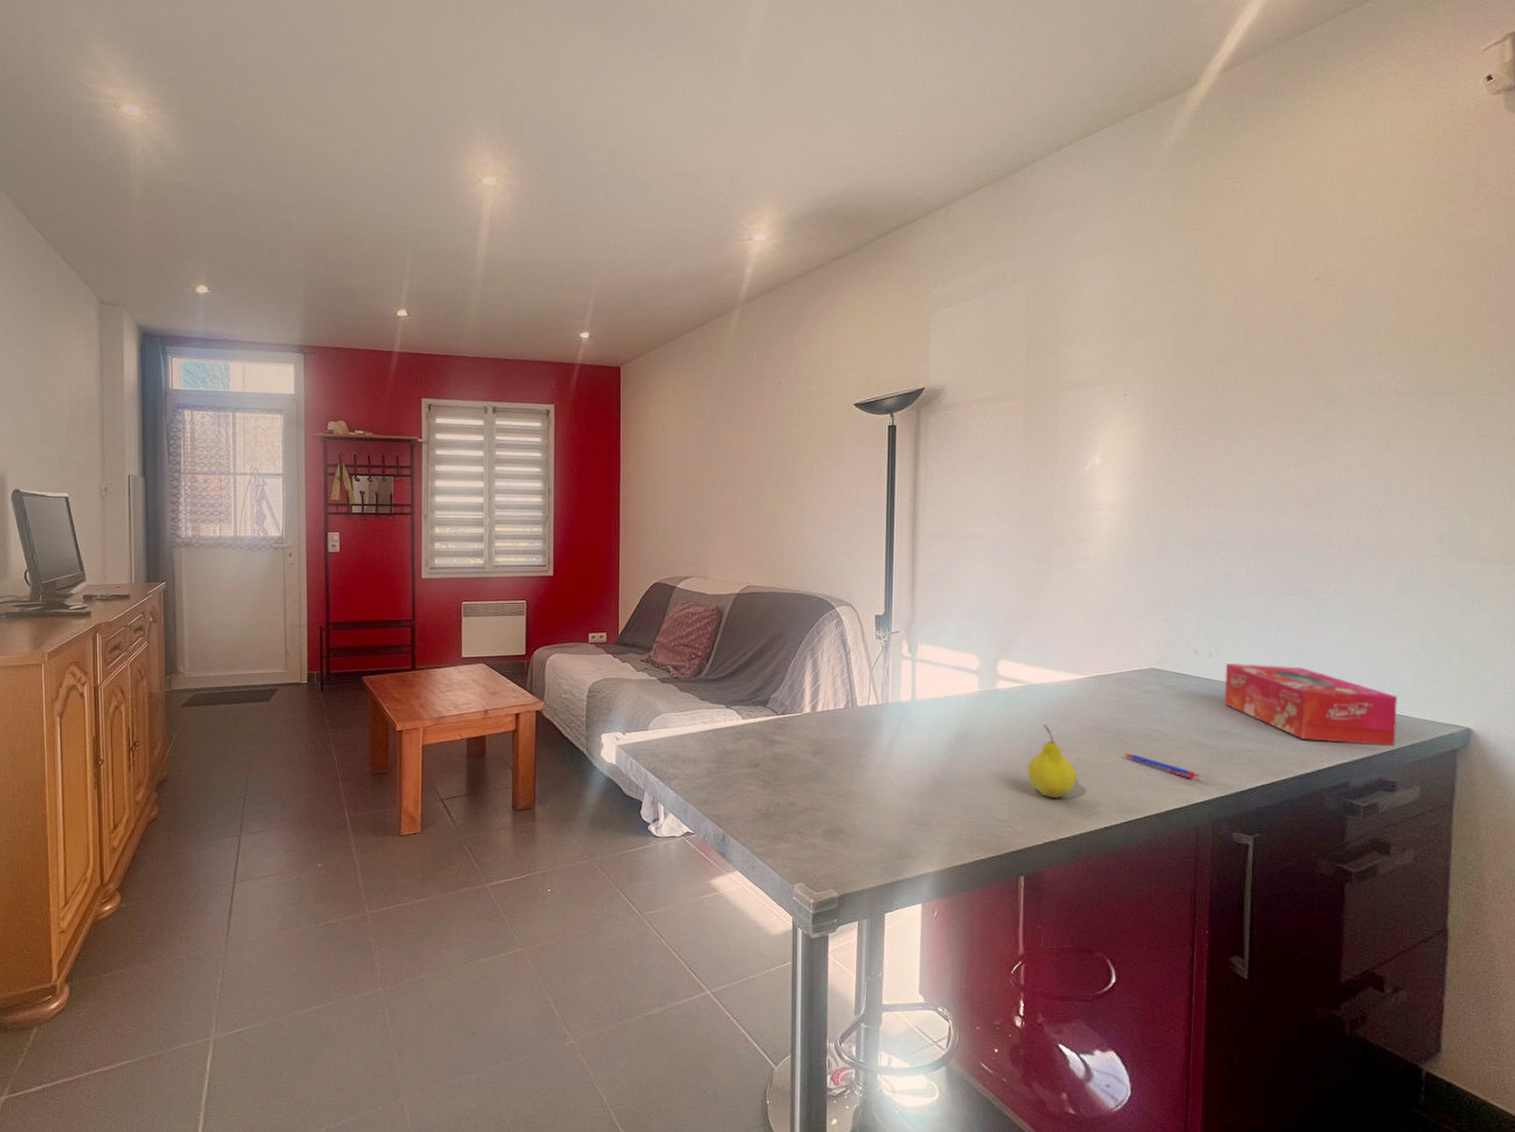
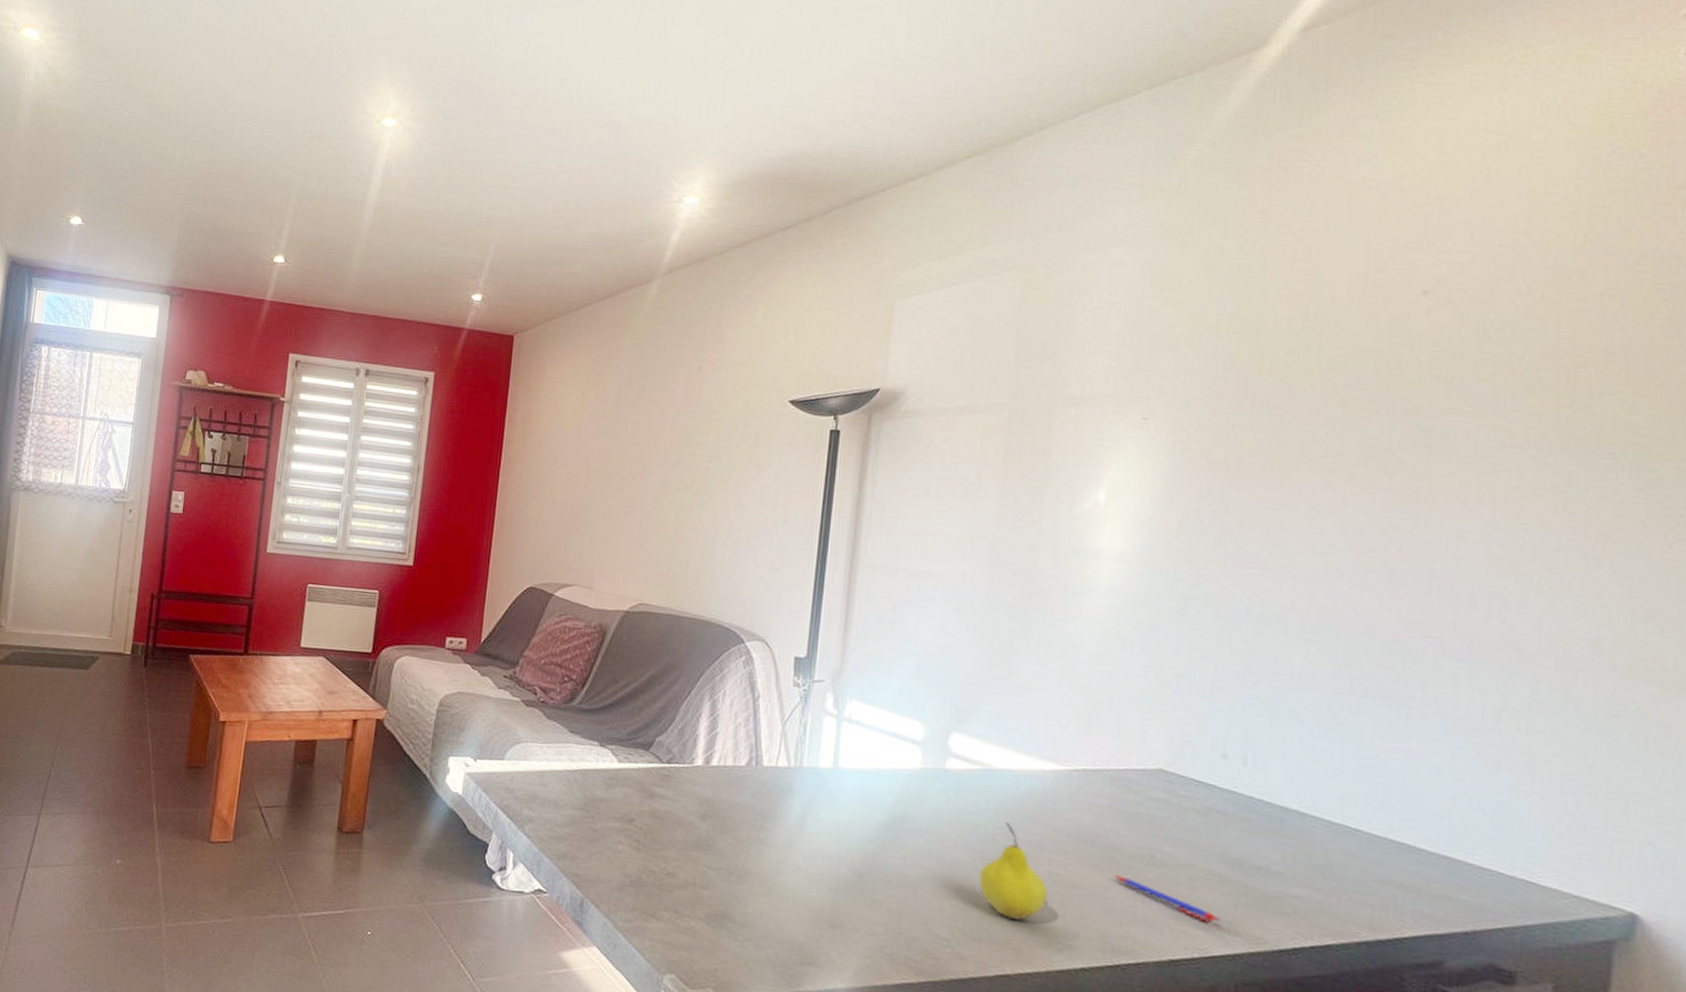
tissue box: present [1224,664,1397,747] -> none [1261,777,1522,923]

